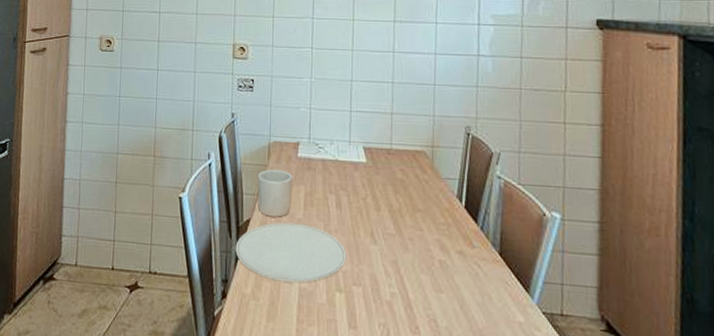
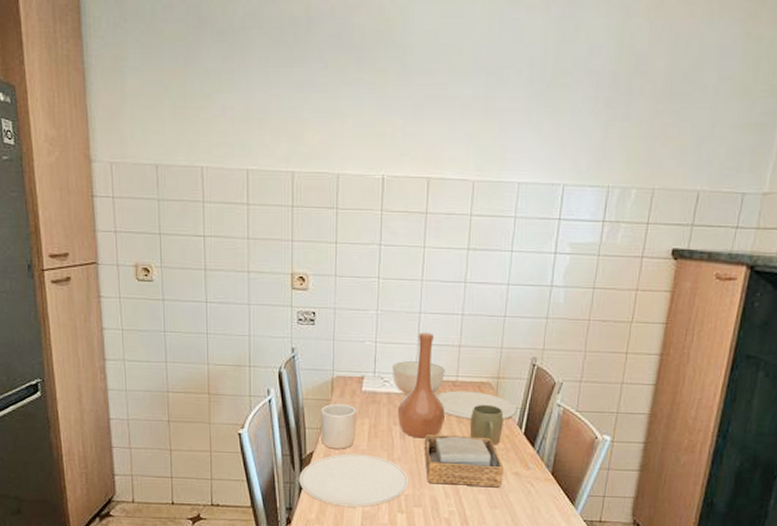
bowl: none [326,128,378,163] -> present [391,361,445,396]
vase: none [332,99,382,209] -> present [397,332,446,439]
napkin holder: none [361,205,447,268] -> present [424,435,504,488]
plate: none [370,159,455,191] -> present [435,390,517,420]
mug: none [406,173,442,219] -> present [469,404,504,445]

